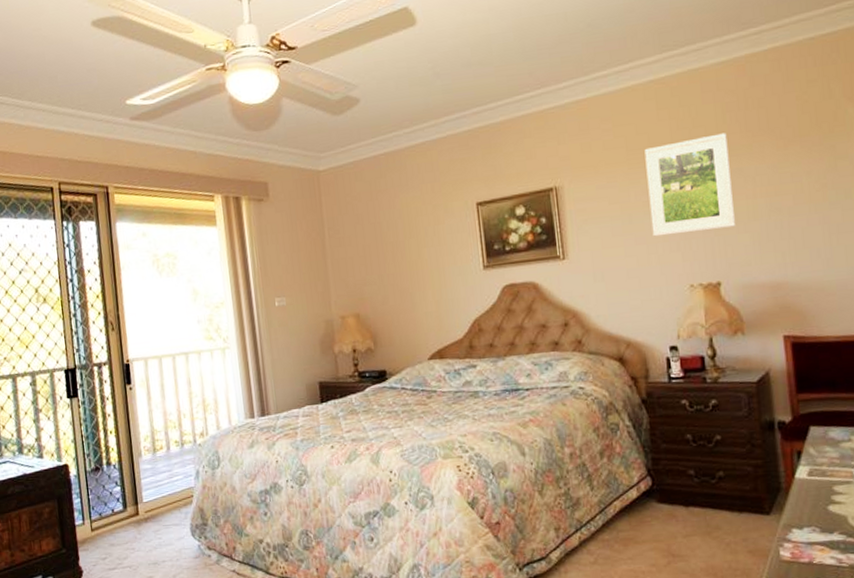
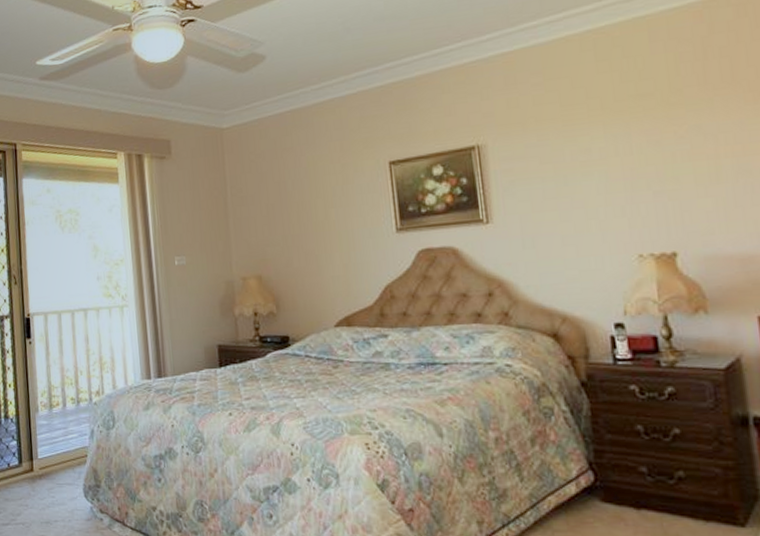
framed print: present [644,133,736,237] -> none [581,85,695,200]

